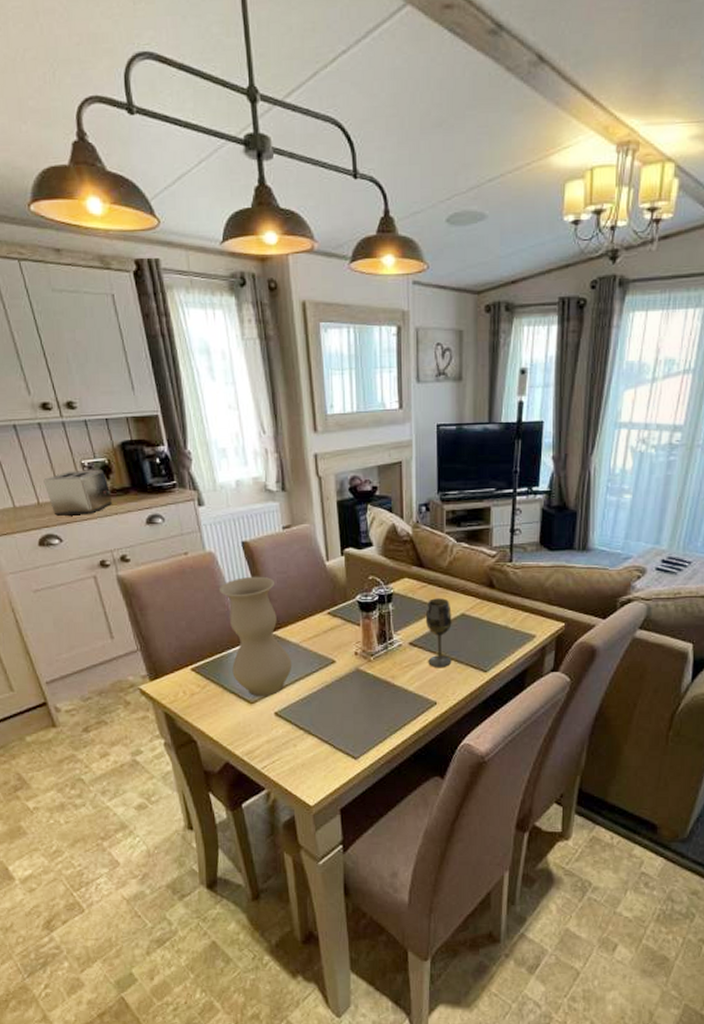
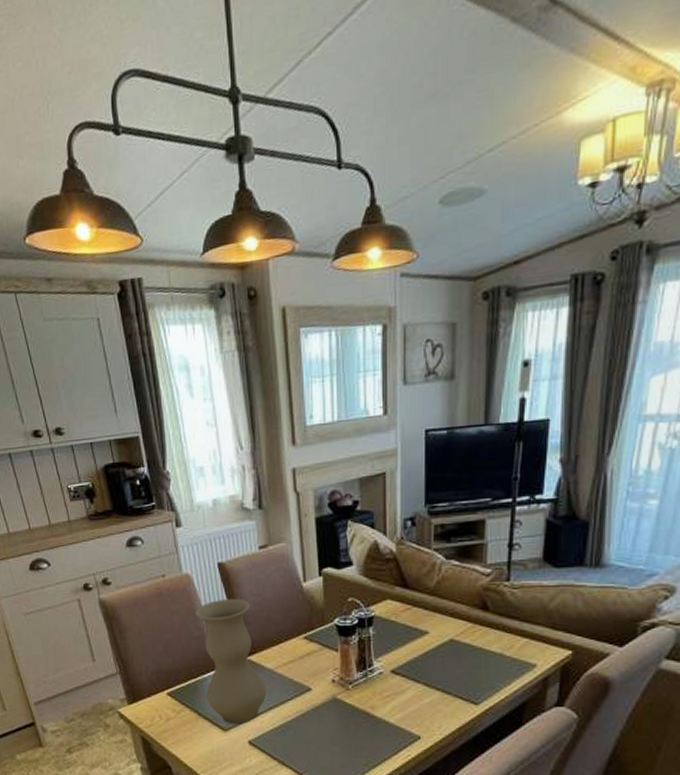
toaster: present [43,469,112,517] -> none [34,493,95,542]
wine glass: present [425,598,452,667] -> none [409,622,439,698]

